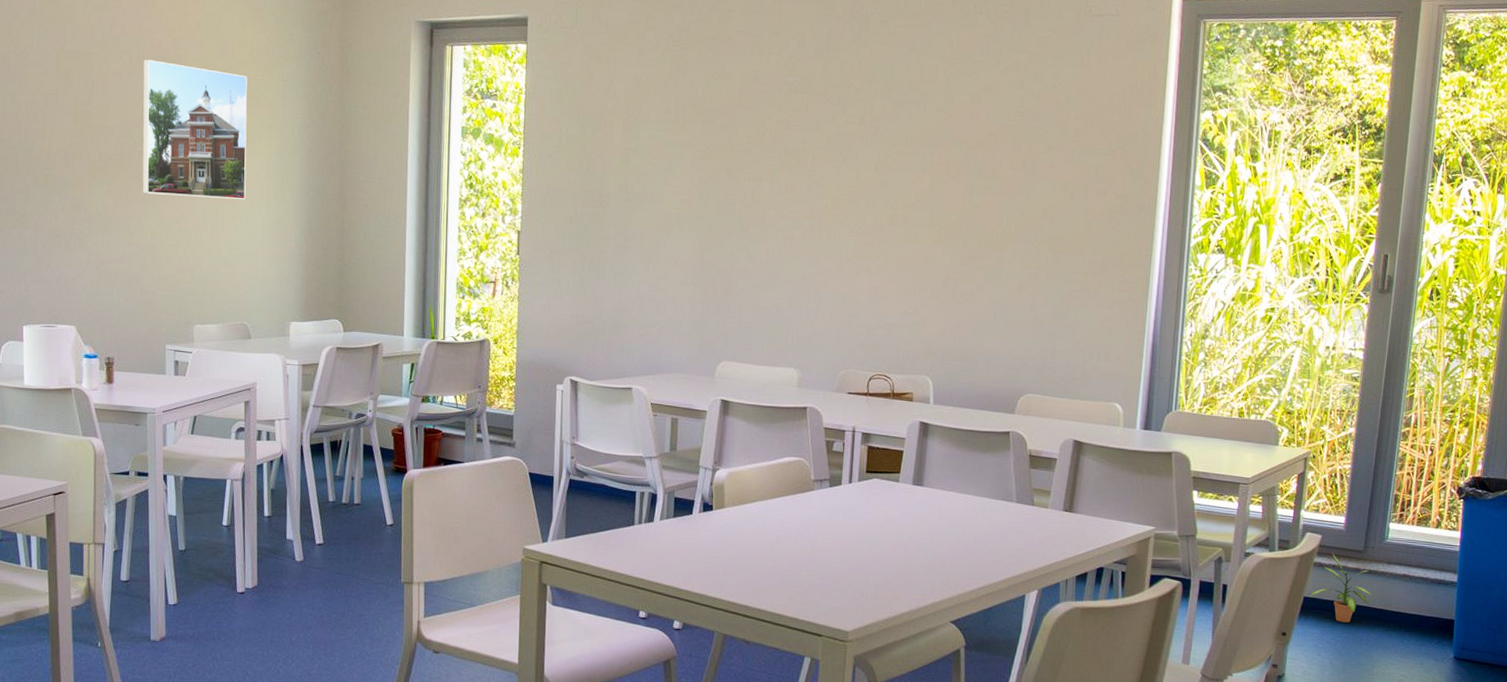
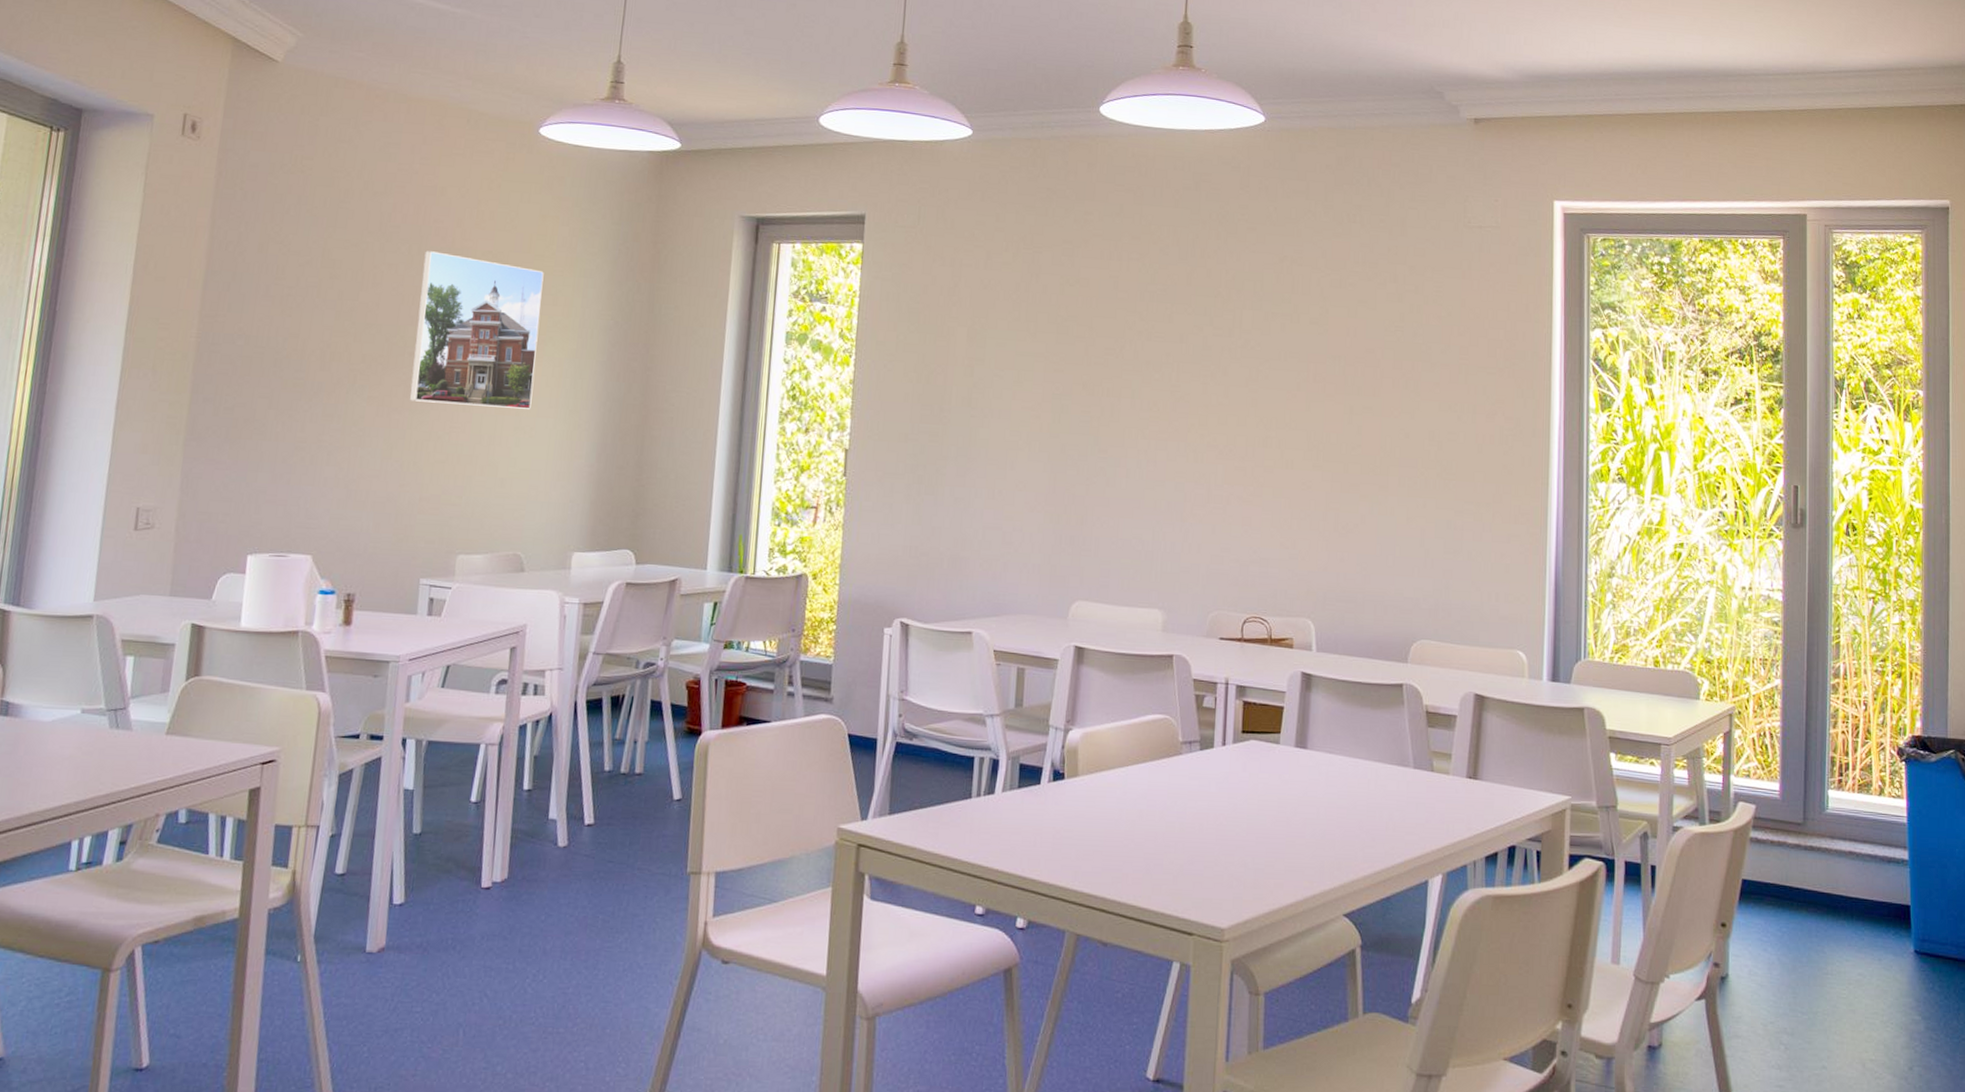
potted plant: present [1310,553,1372,623] -> none [1749,826,1817,910]

